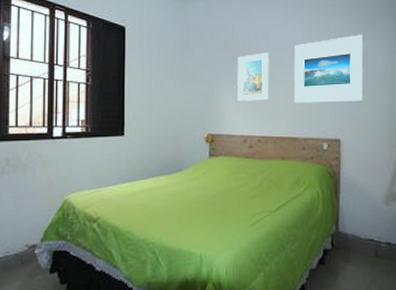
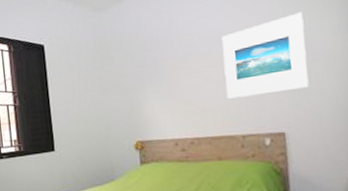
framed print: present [237,52,269,101] -> none [160,49,198,104]

